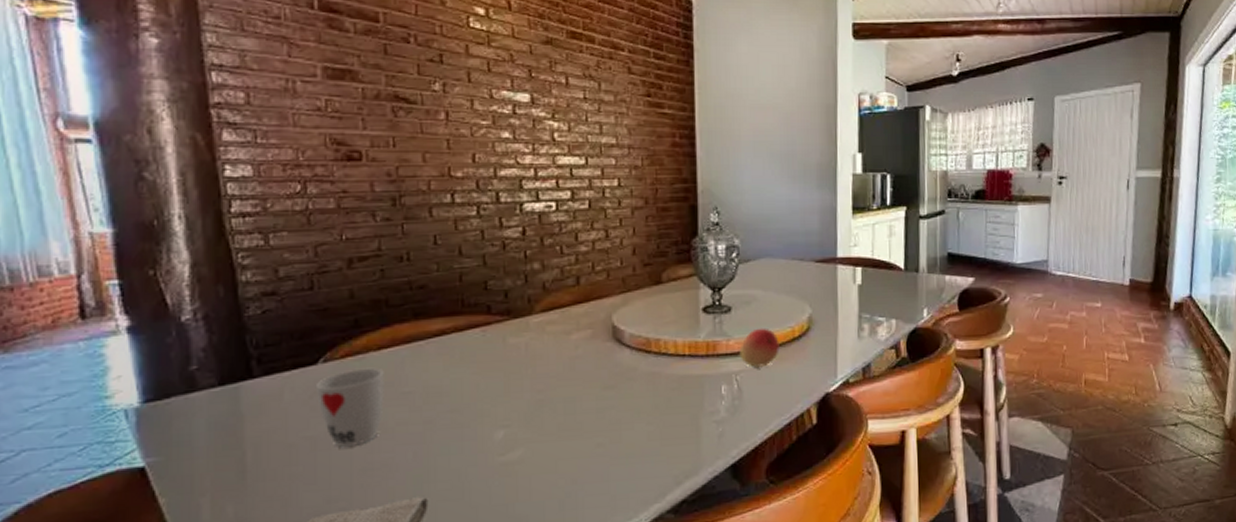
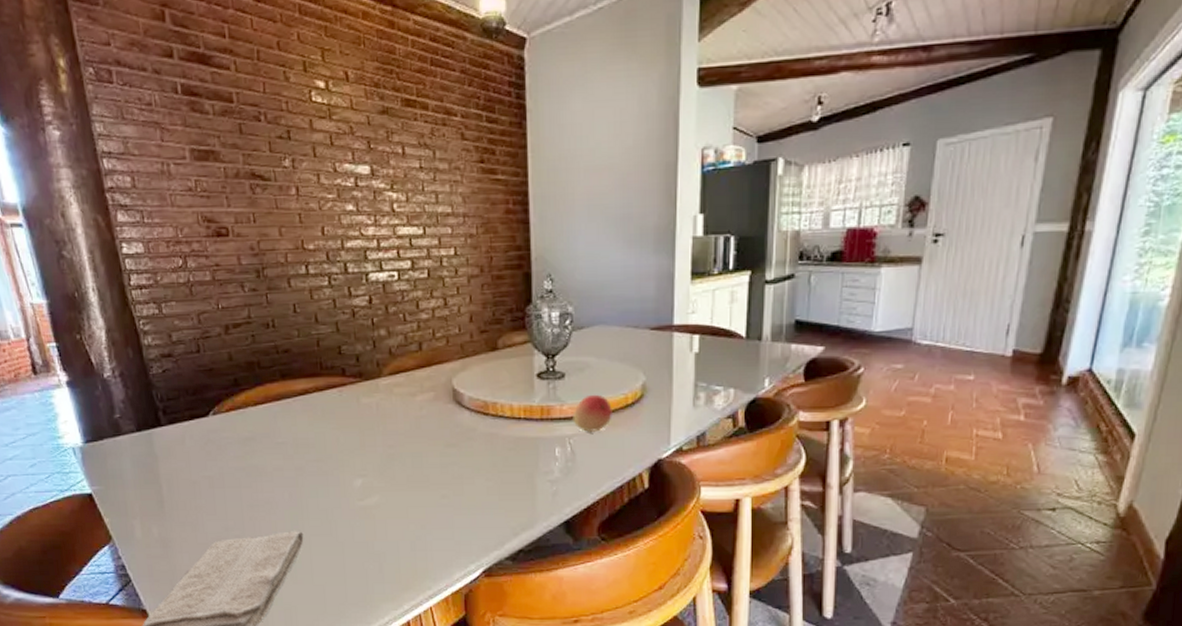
cup: present [317,367,384,448] -> none [209,420,263,487]

